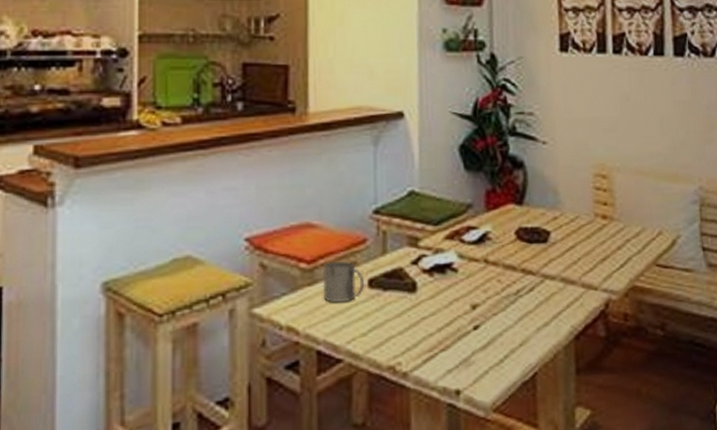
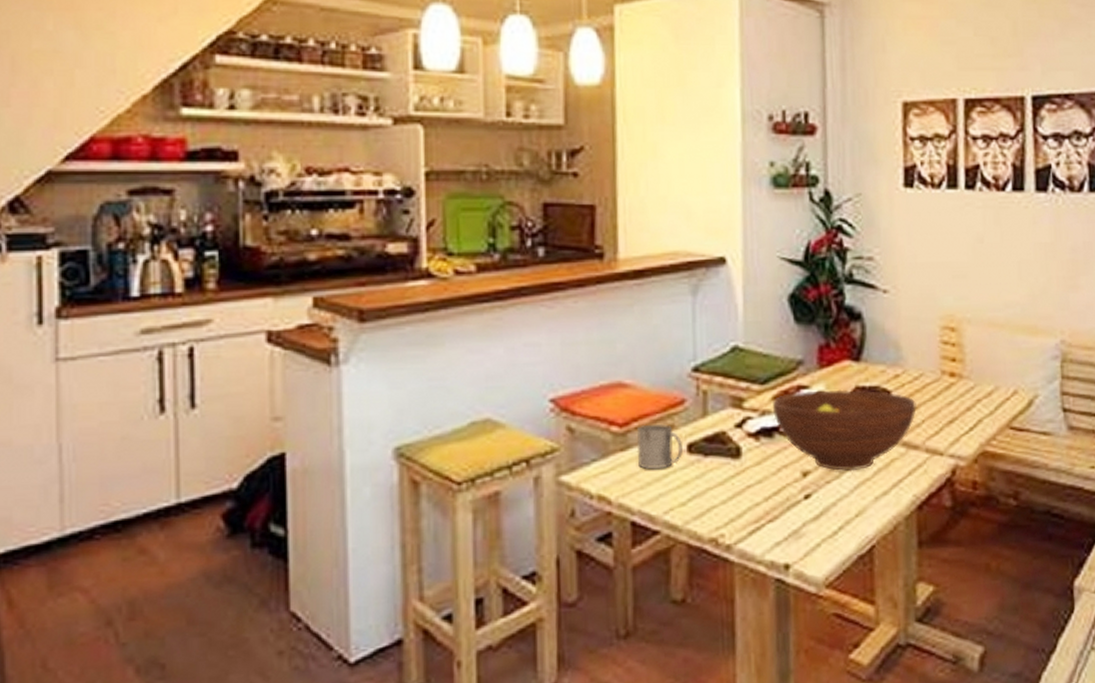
fruit bowl: none [444,230,573,305] -> present [772,389,917,472]

